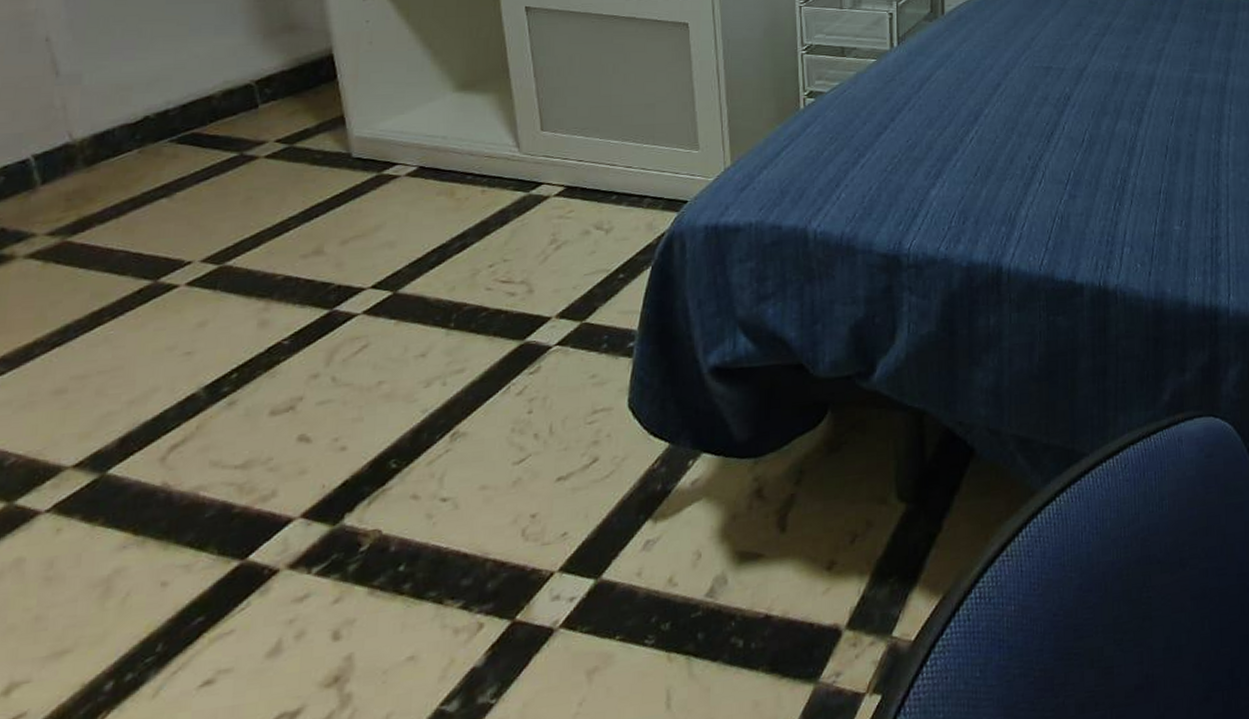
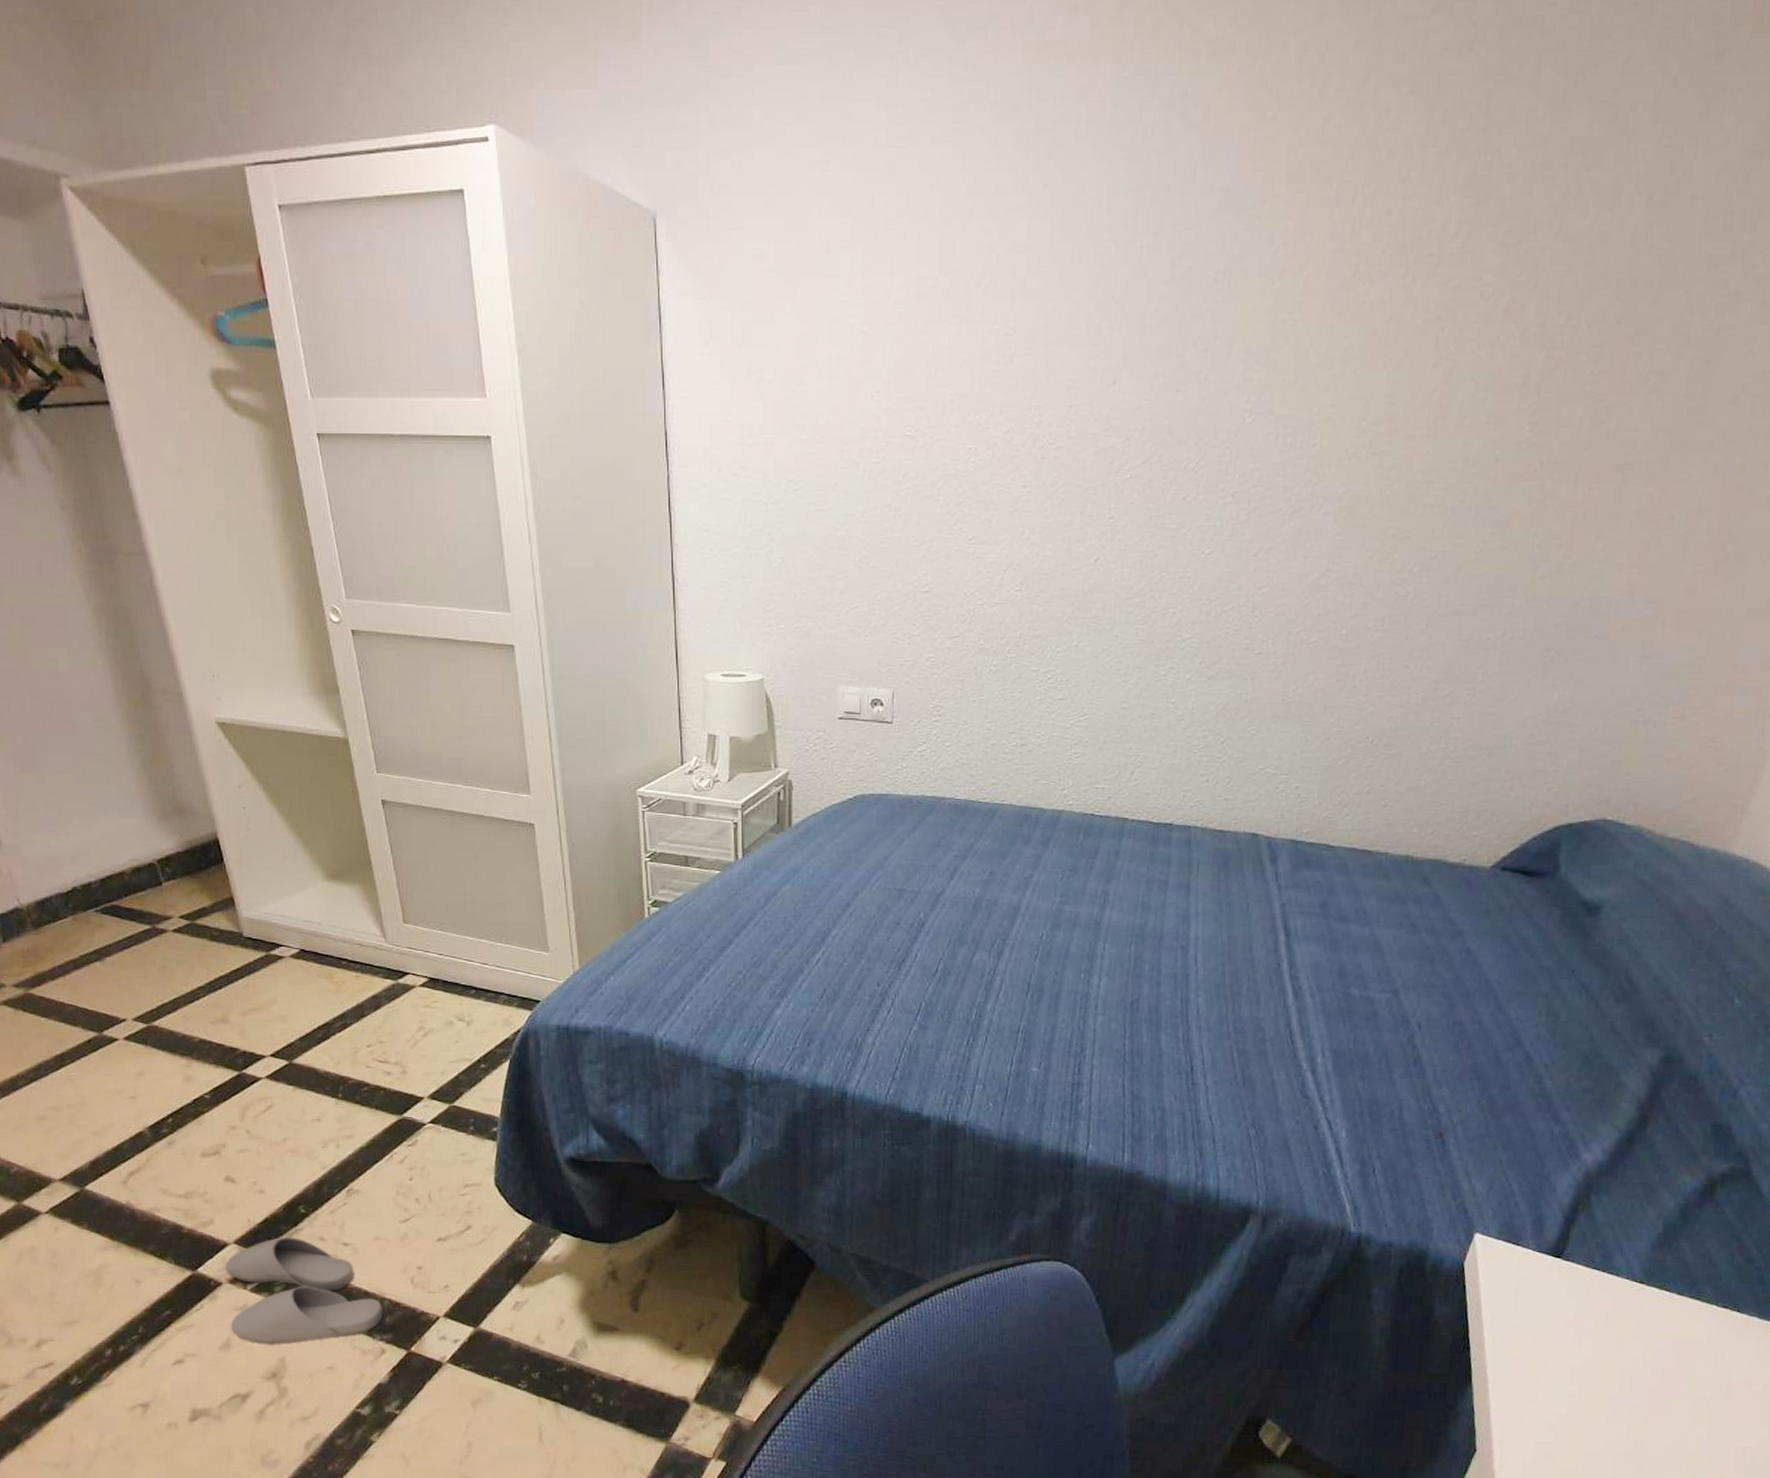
slippers: none [284,500,485,641] -> present [225,1236,383,1344]

